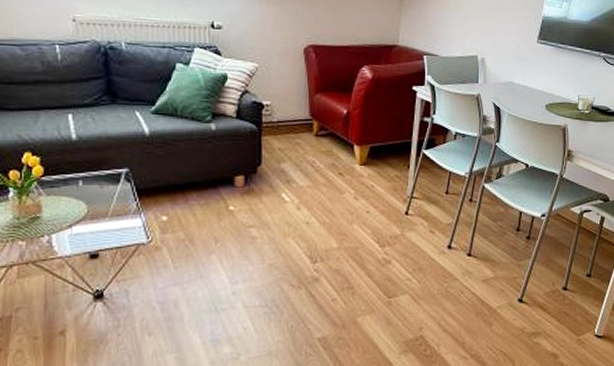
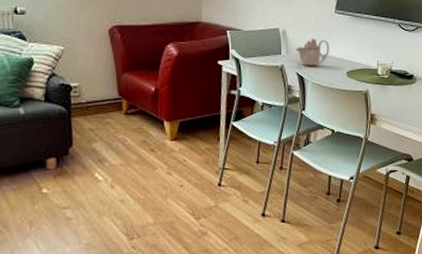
teapot: none [494,67,529,98] -> present [296,37,330,67]

